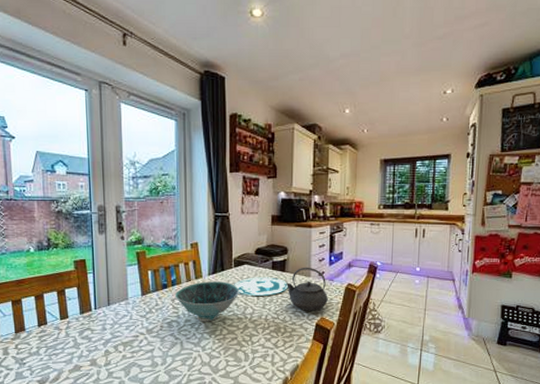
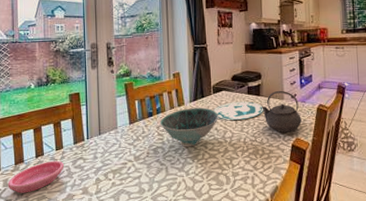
saucer: none [8,330,69,362] -> present [8,160,64,193]

